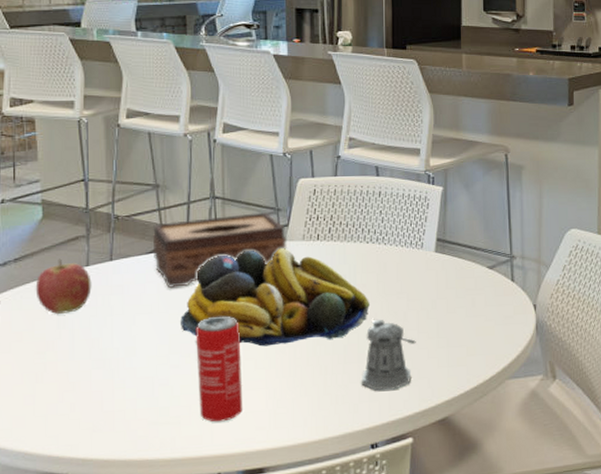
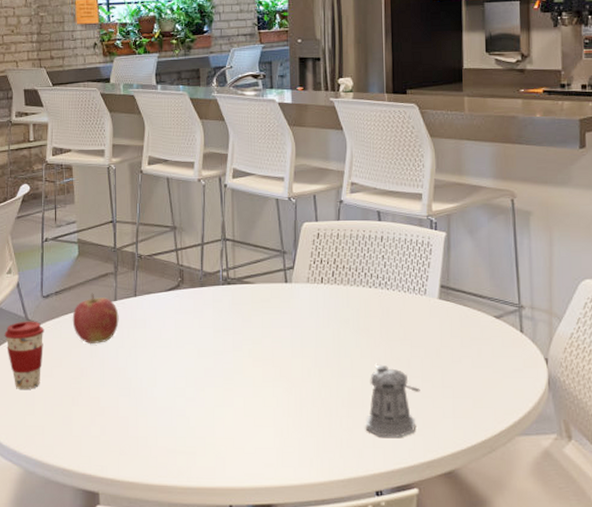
tissue box: present [152,211,287,289] -> none [170,254,292,325]
fruit bowl: present [180,248,371,347] -> none [195,290,374,385]
beverage can: present [196,316,243,422] -> none [209,353,253,456]

